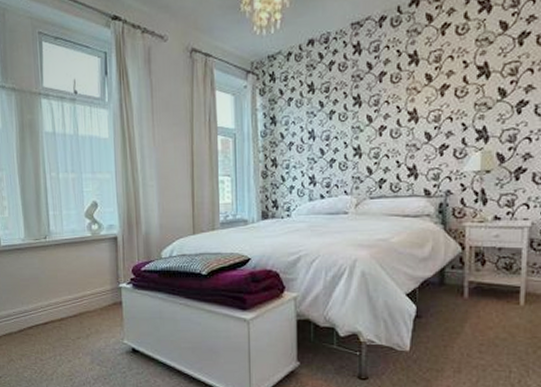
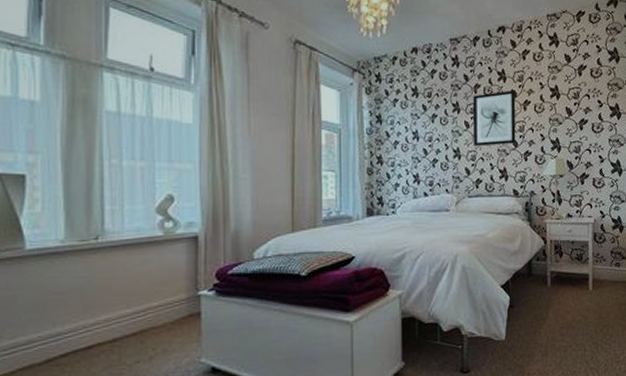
wall art: none [377,73,431,143] -> present [473,90,516,147]

